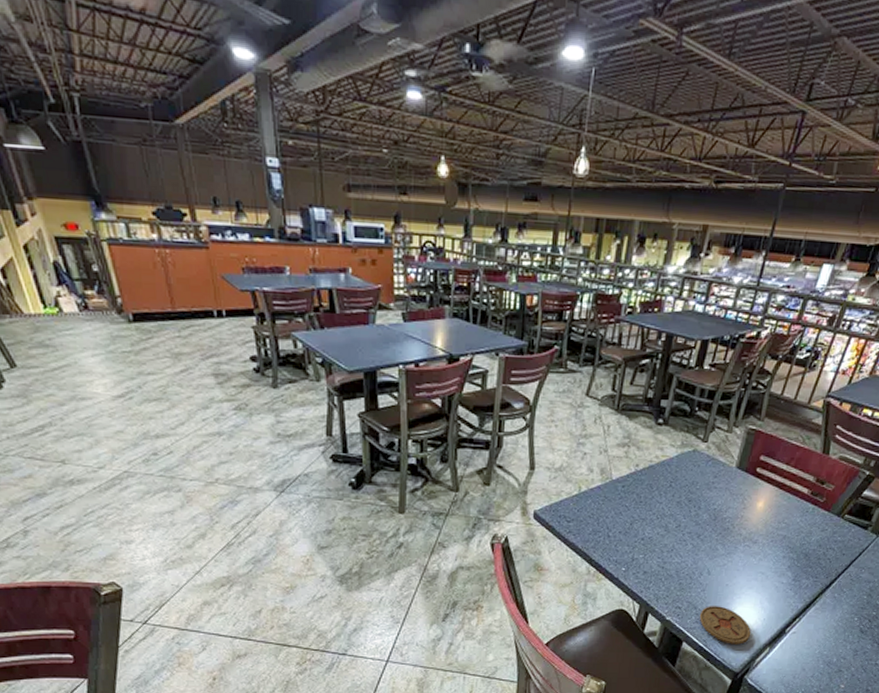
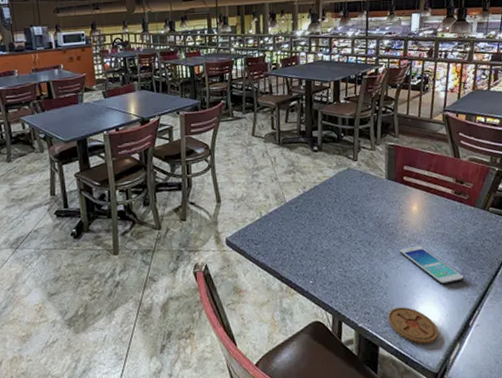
smartphone: none [730,545,794,589] -> present [399,245,464,285]

